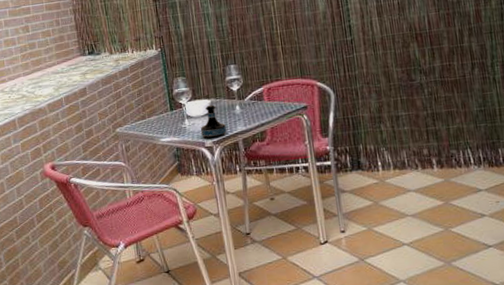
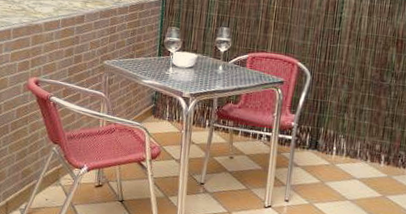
tequila bottle: present [200,105,227,139] -> none [181,59,206,92]

